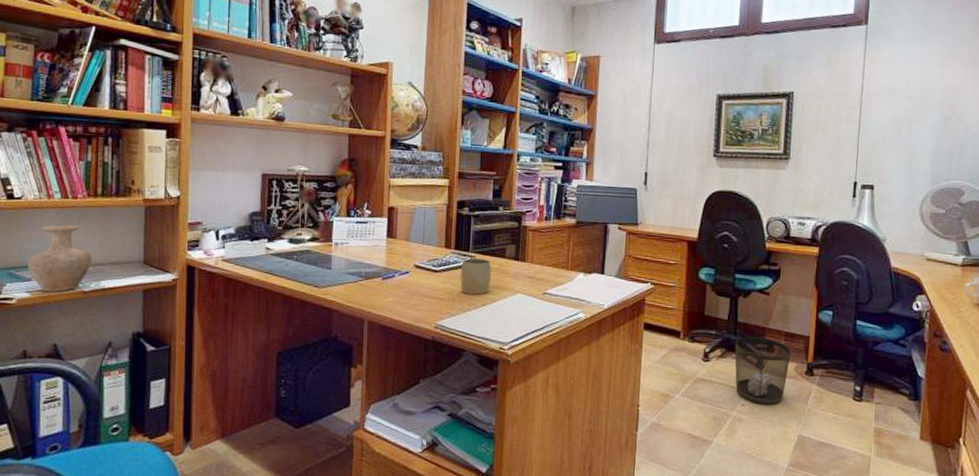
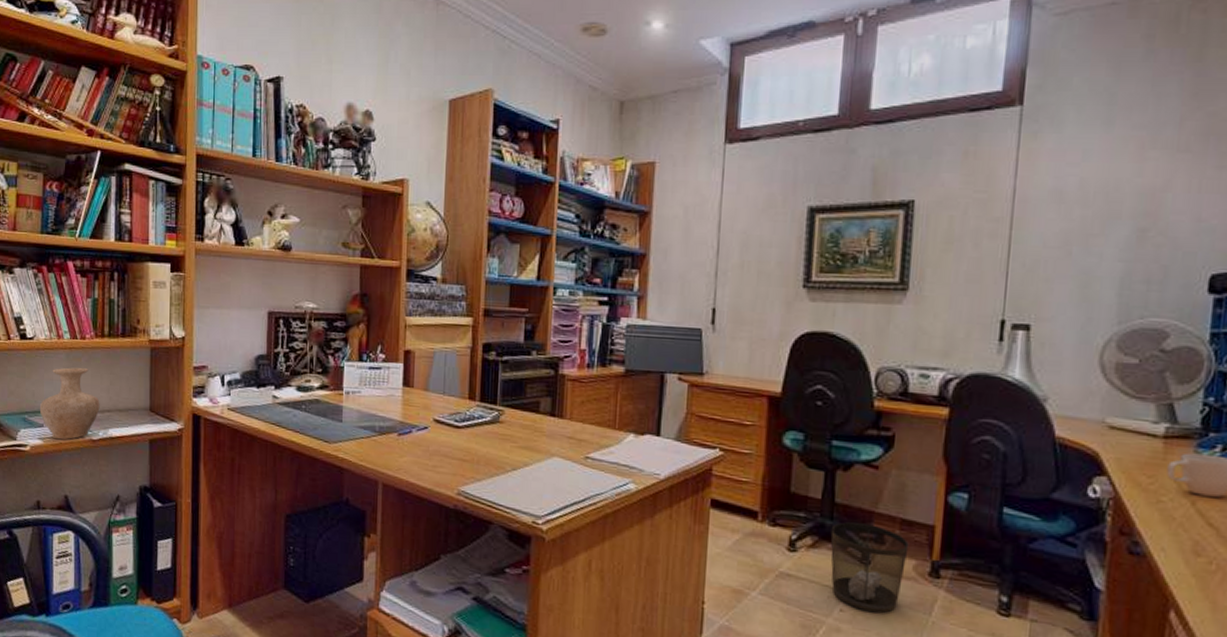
mug: present [460,258,492,295] -> none [486,412,523,457]

